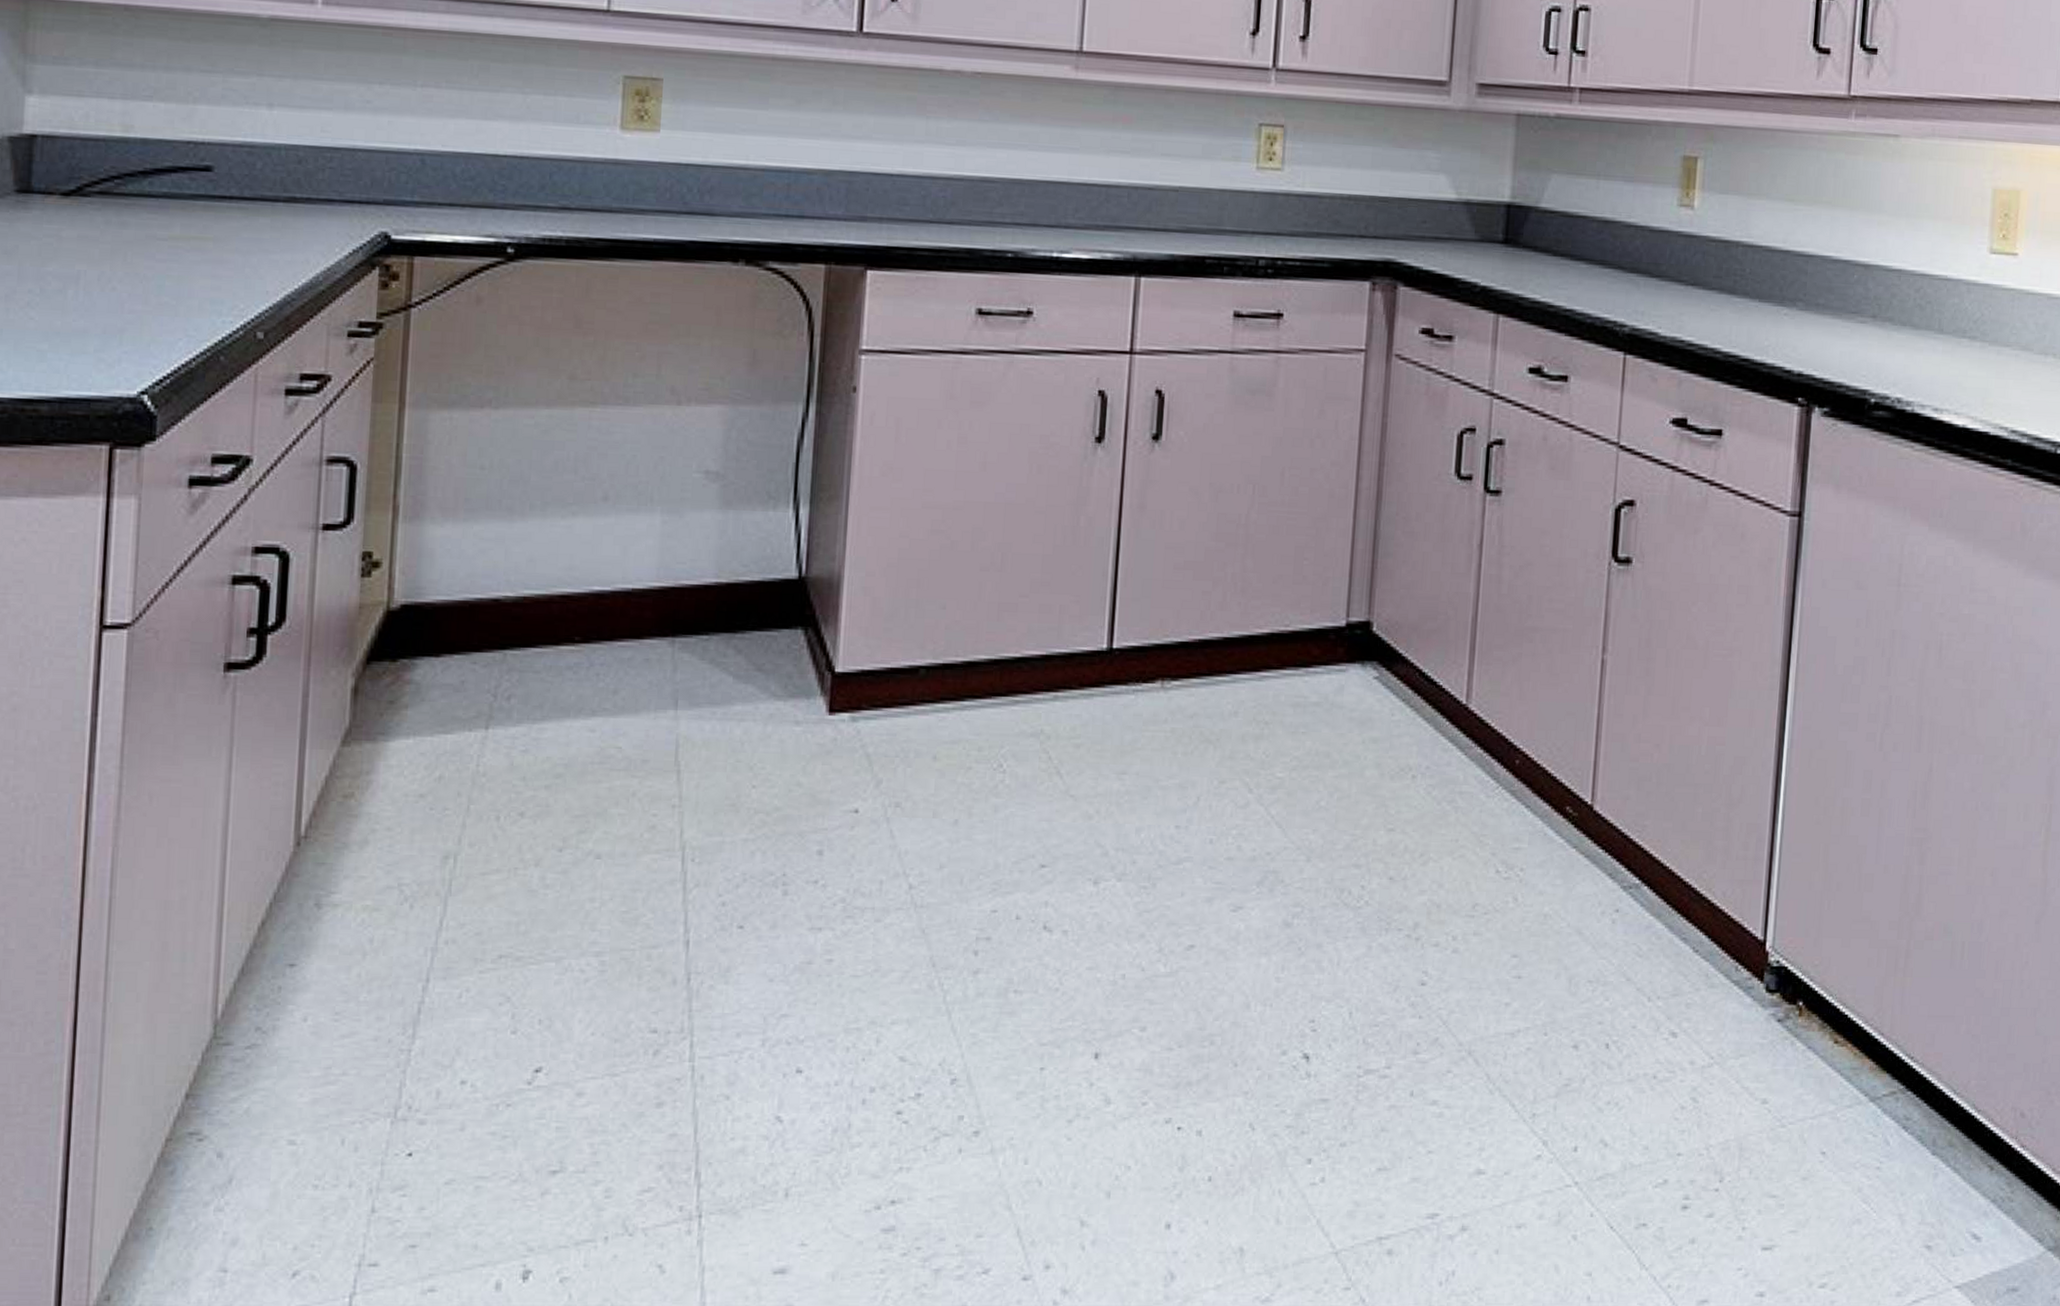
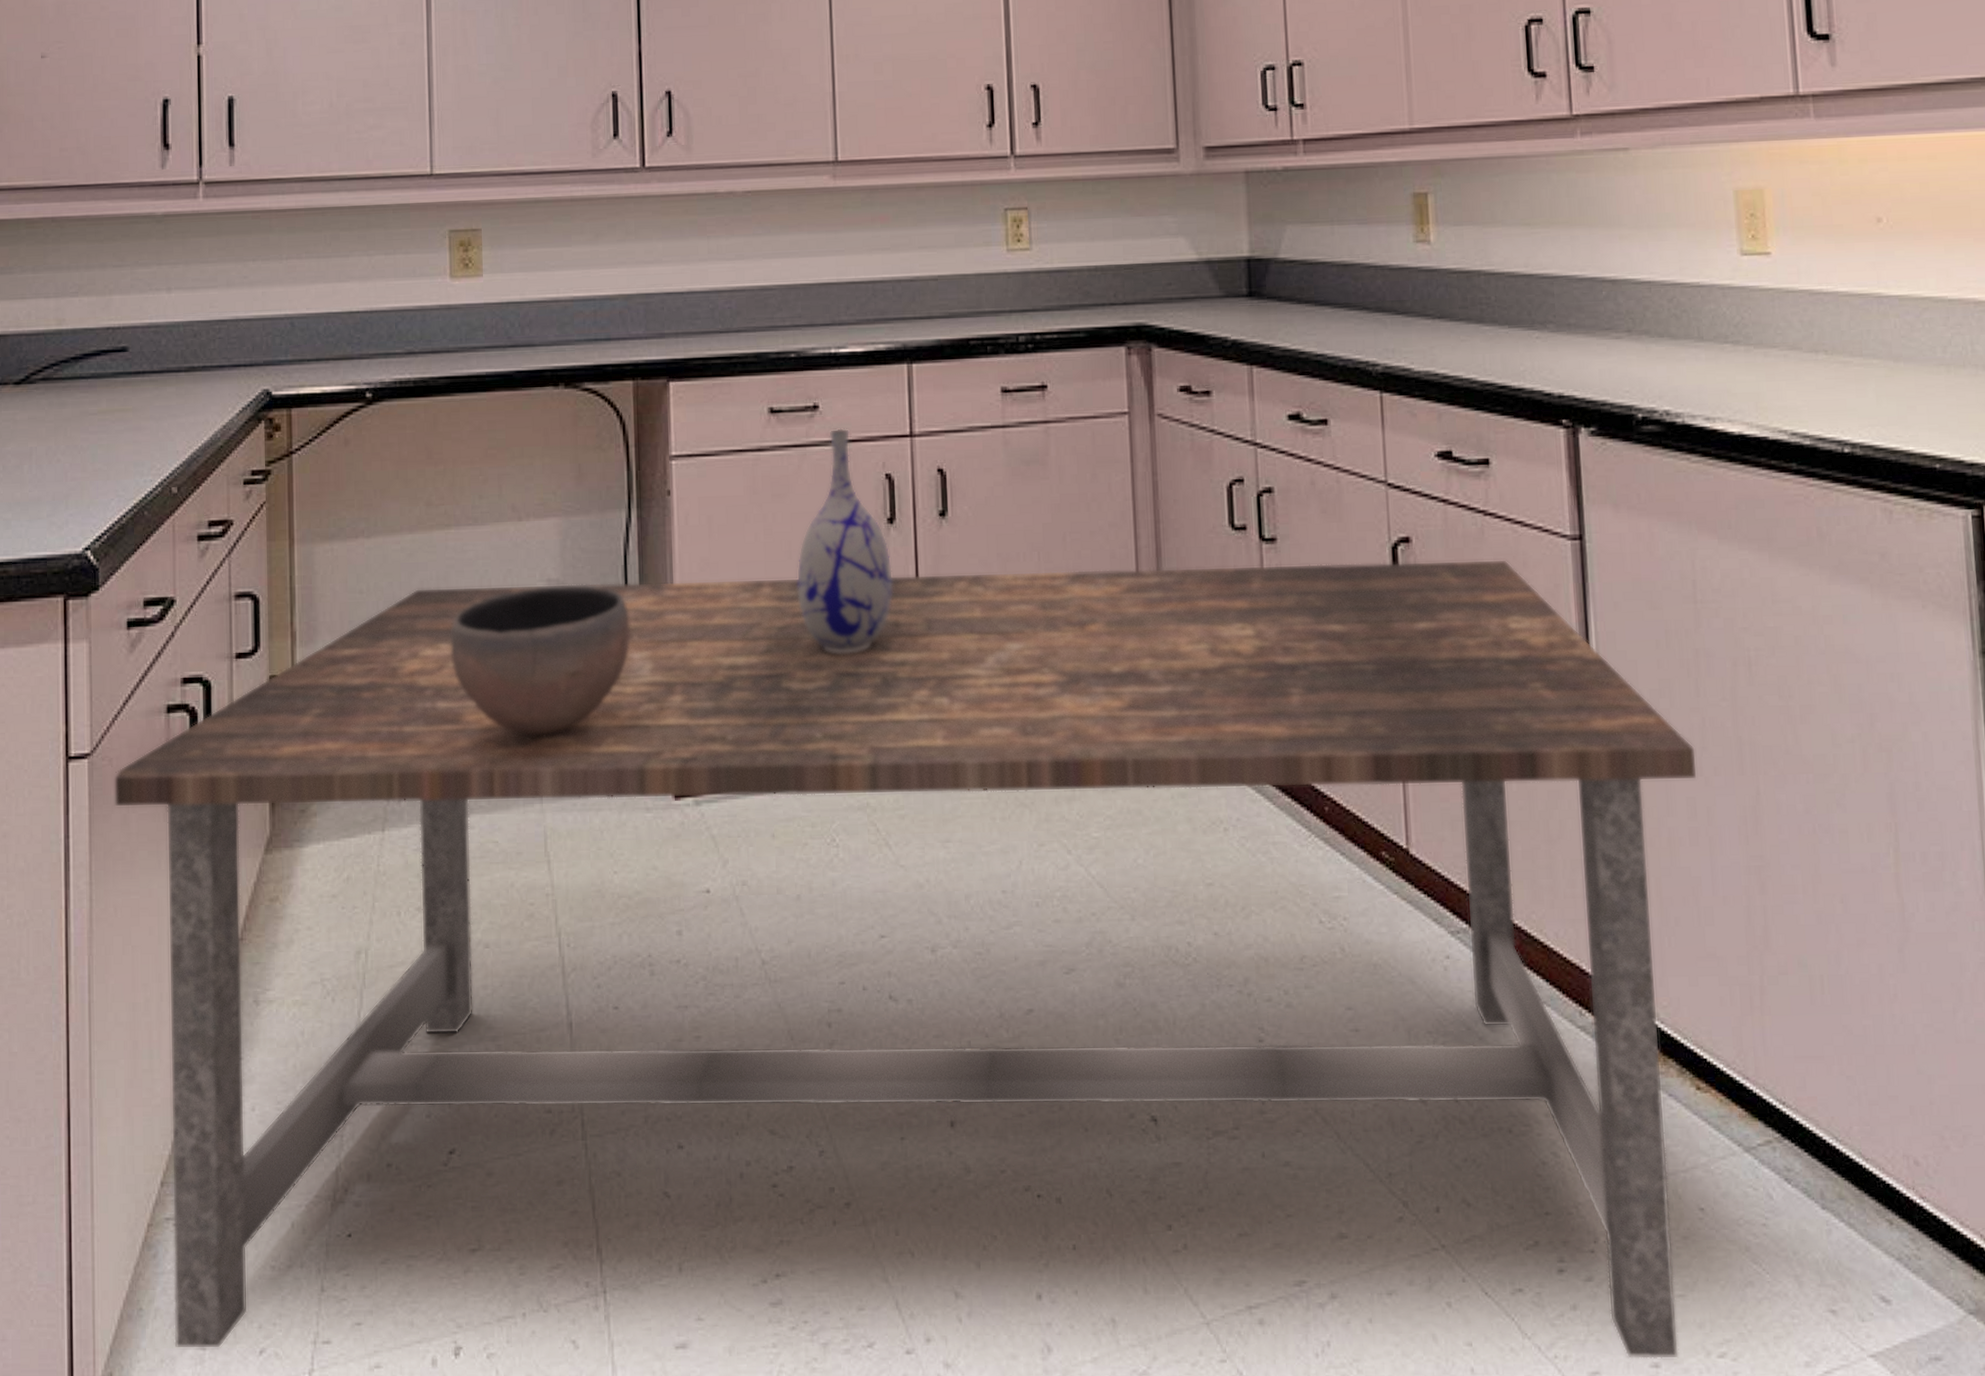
dining table: none [157,469,1880,1288] -> present [113,559,1698,1359]
bowl: none [584,478,796,637] -> present [451,584,630,735]
vase: none [988,337,1096,574] -> present [796,428,894,653]

